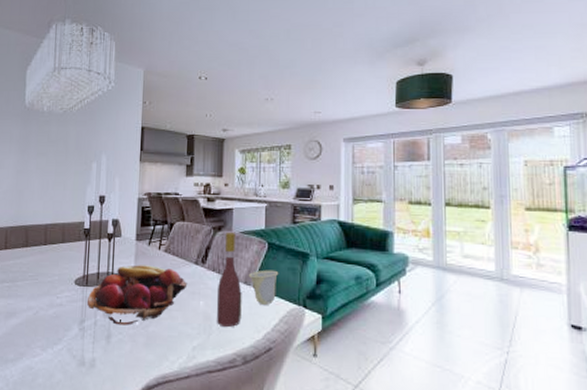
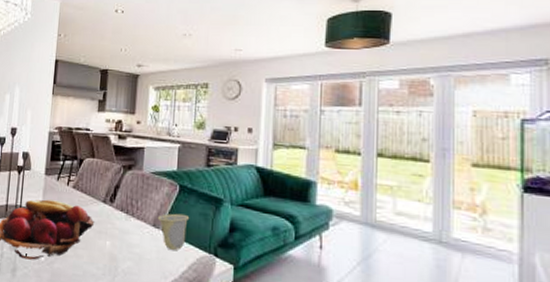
wine bottle: present [217,231,242,327] -> none [123,171,150,270]

